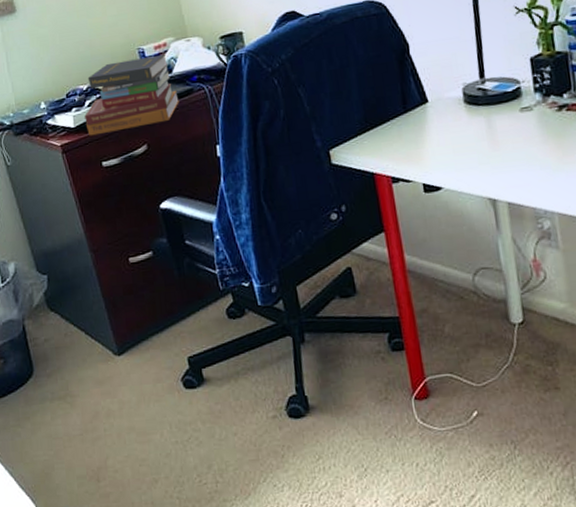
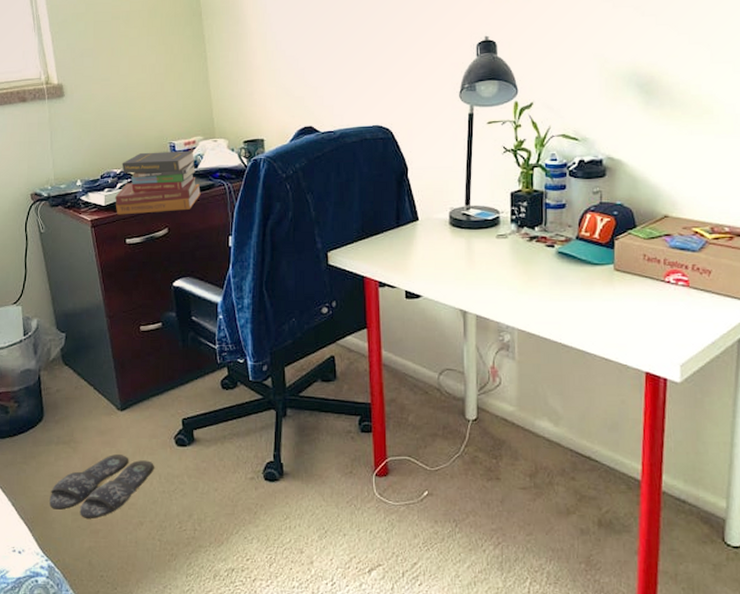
slippers: none [50,405,163,481] -> present [49,454,154,518]

